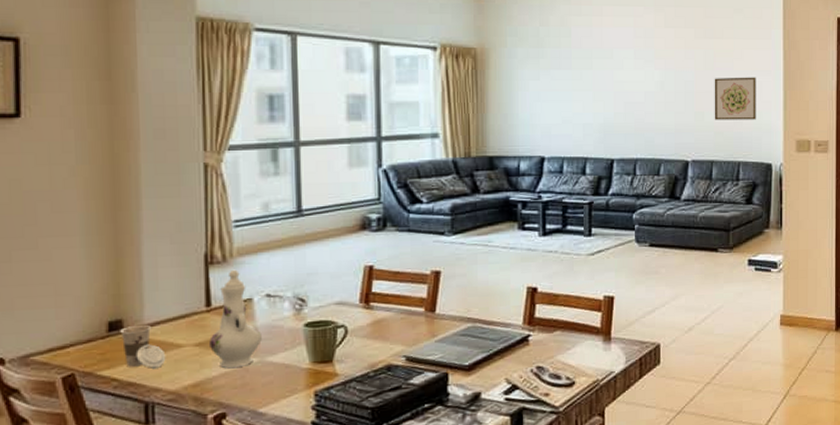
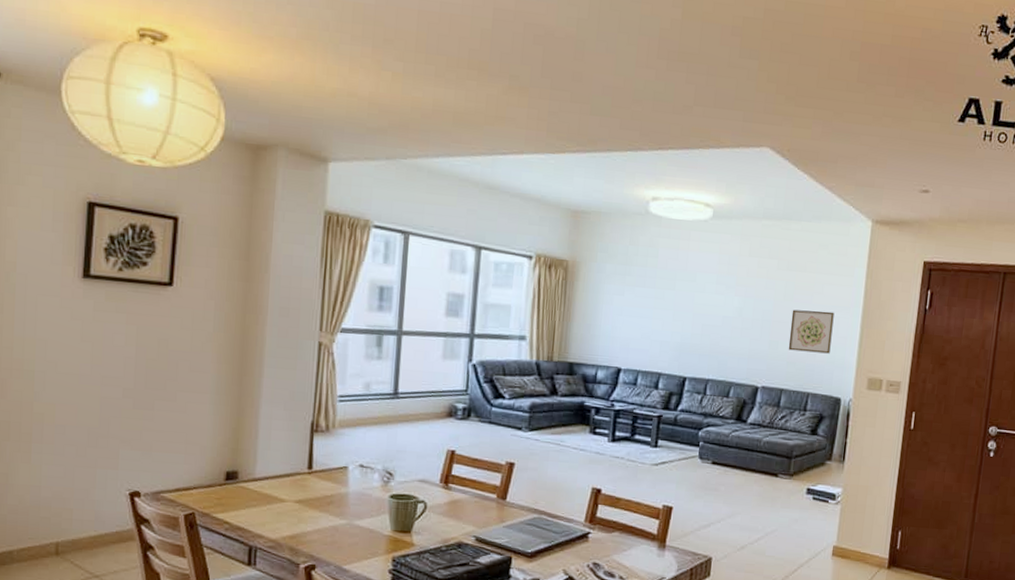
cup: present [120,324,166,369] -> none [235,477,271,518]
ewer: present [209,269,262,369] -> none [308,439,352,527]

